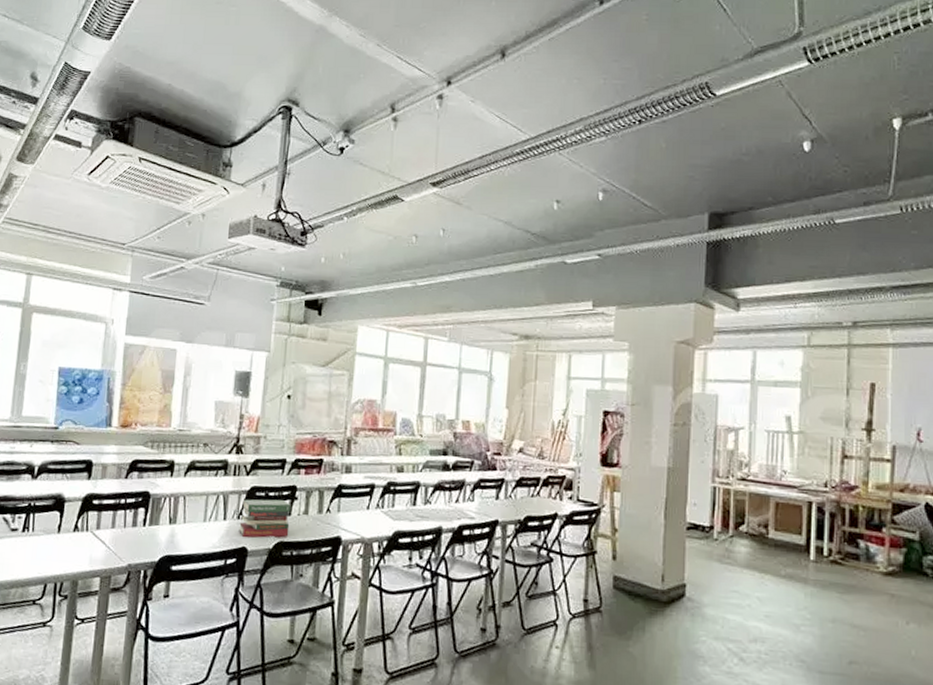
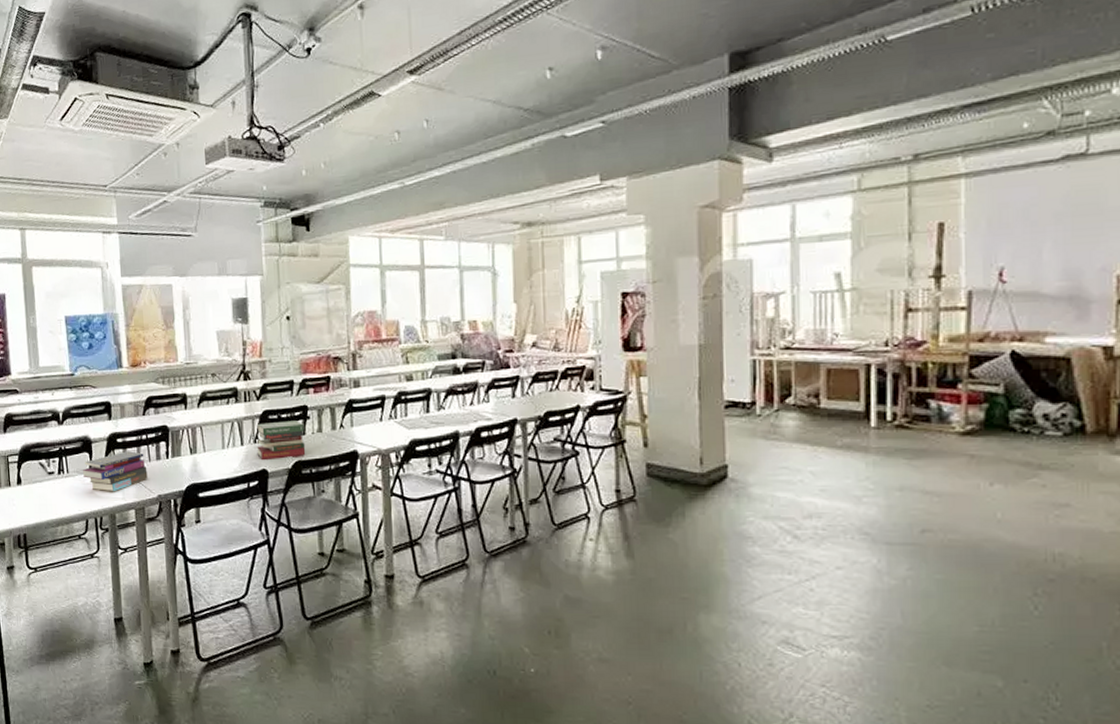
books: none [49,514,121,557] -> present [82,451,148,492]

